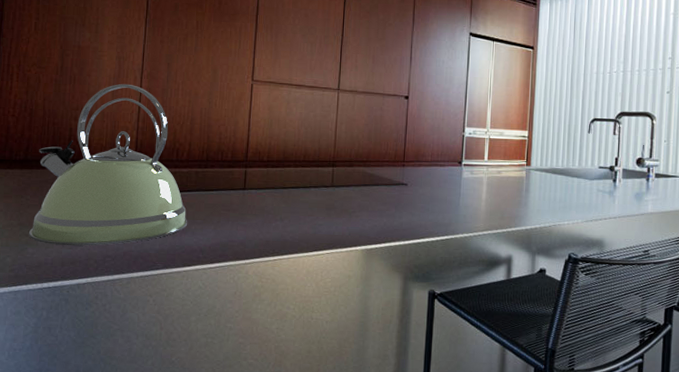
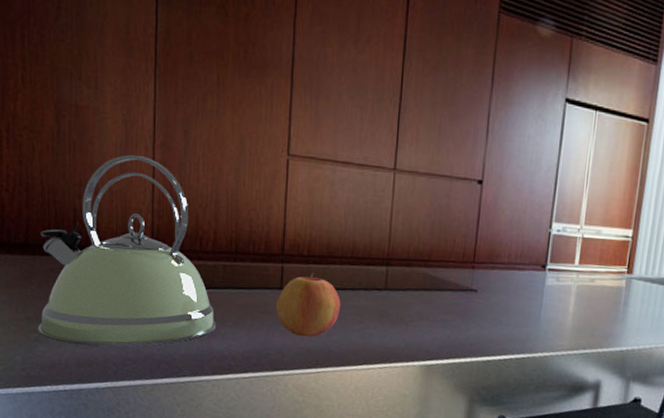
apple: none [239,175,295,230] -> present [275,272,341,337]

